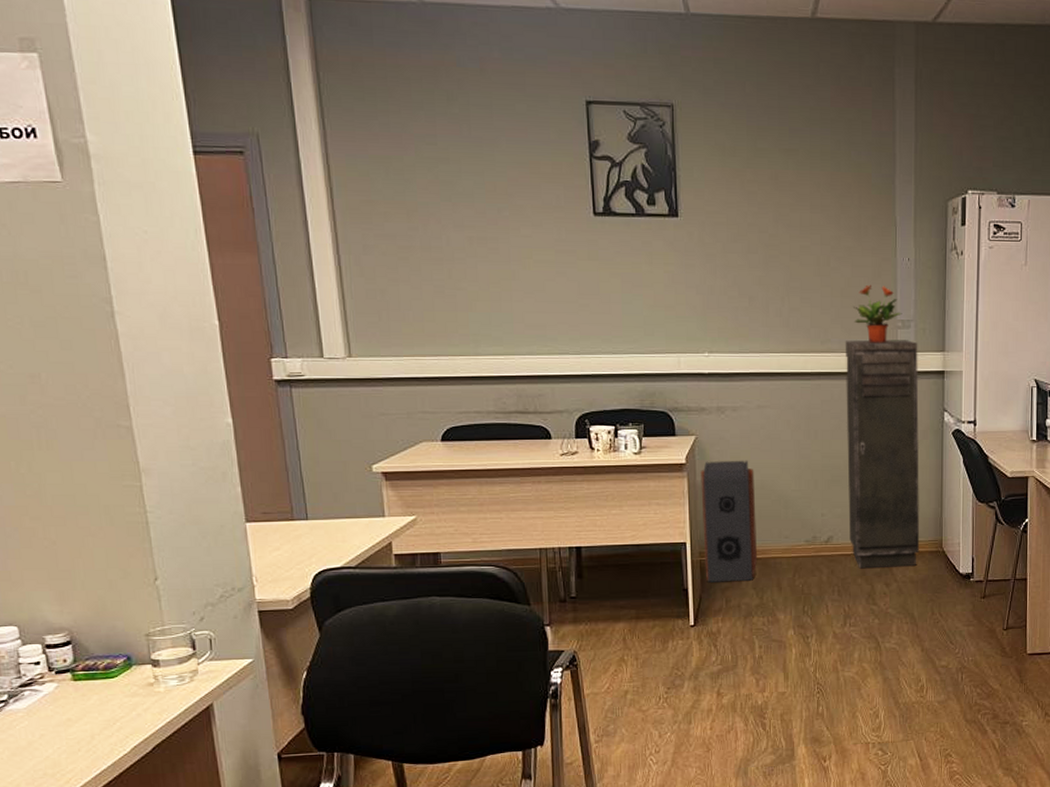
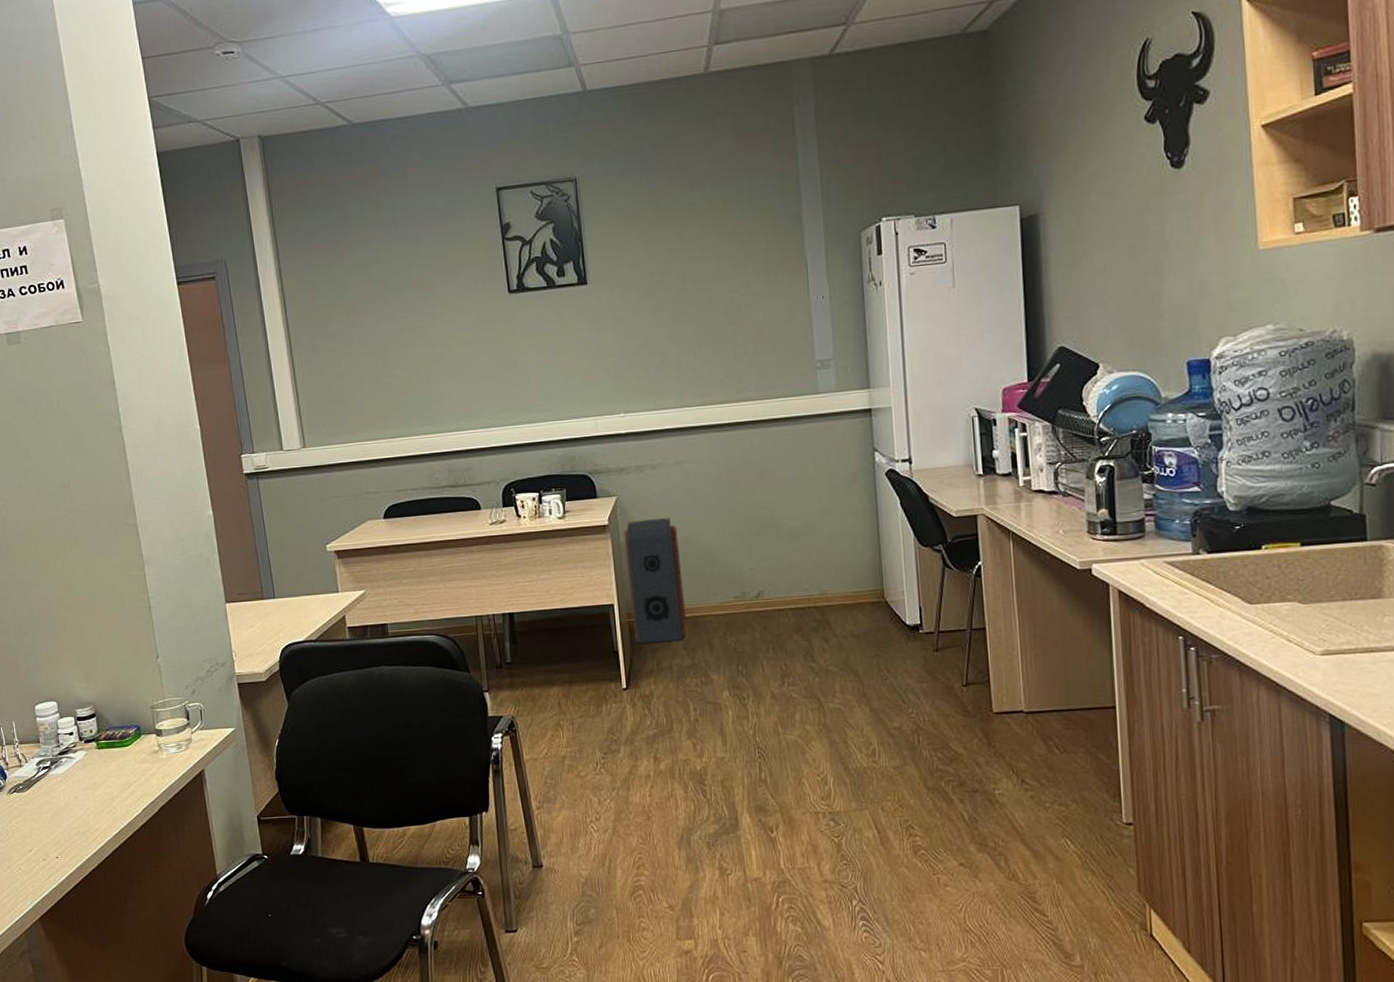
storage cabinet: present [845,340,920,569] -> none [761,380,859,624]
potted plant: present [853,284,902,343] -> none [768,327,821,387]

